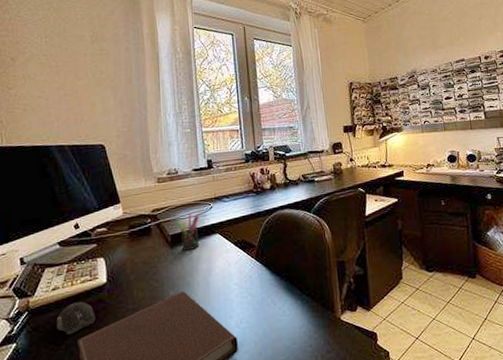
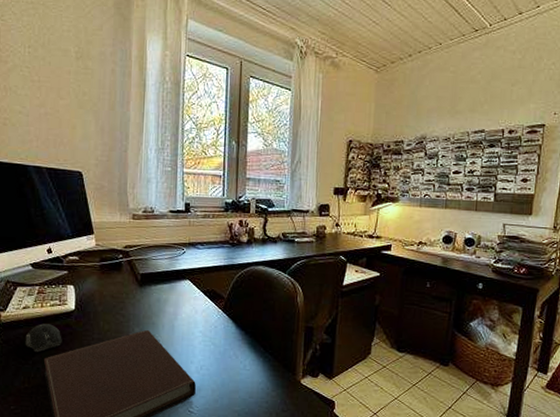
pen holder: present [176,213,200,251] -> none [147,255,171,292]

